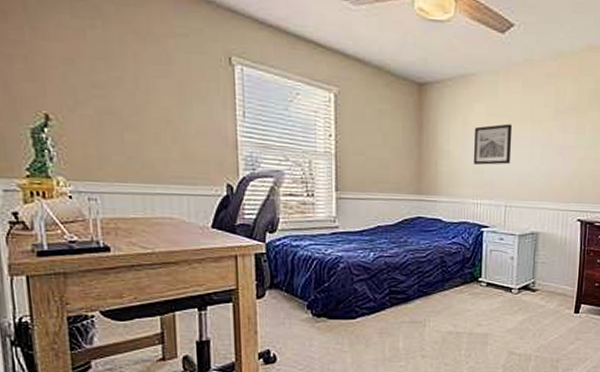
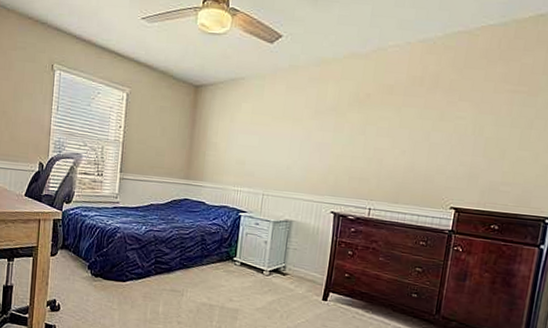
wall art: present [473,123,513,165] -> none [236,121,275,158]

